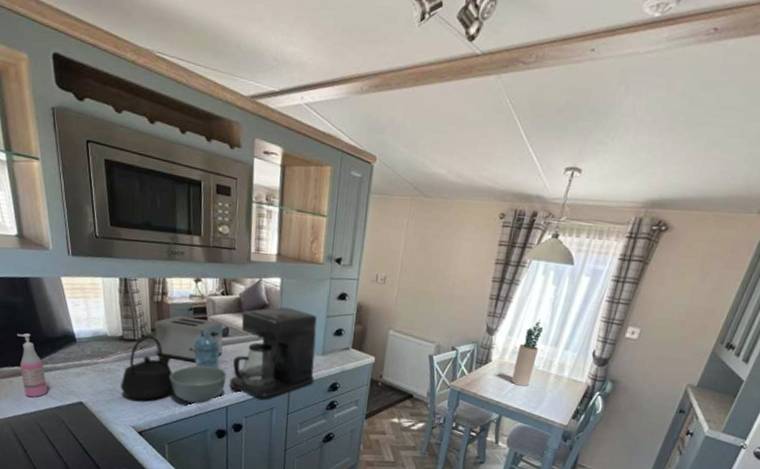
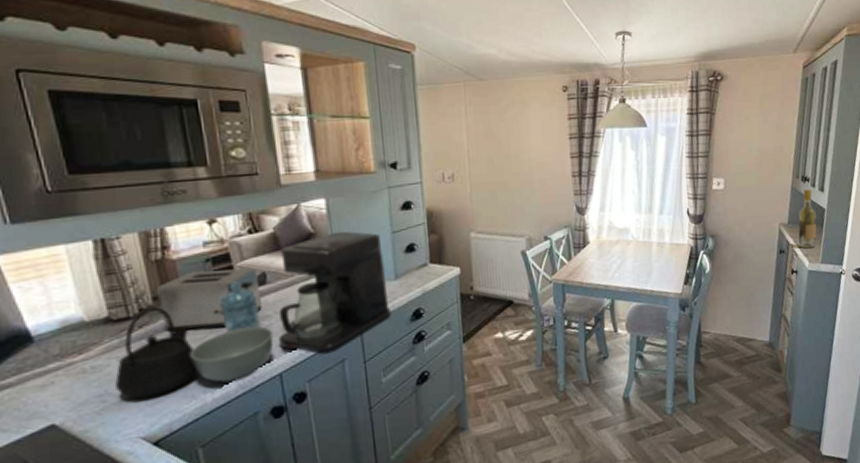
vase: present [511,318,544,387] -> none [613,187,635,264]
bottle: none [702,357,735,417] -> present [798,189,817,249]

